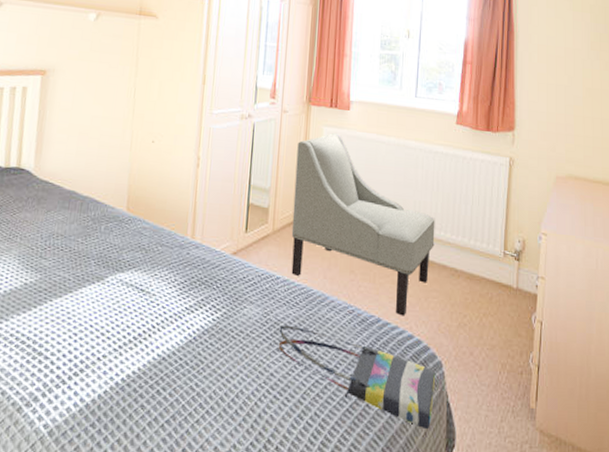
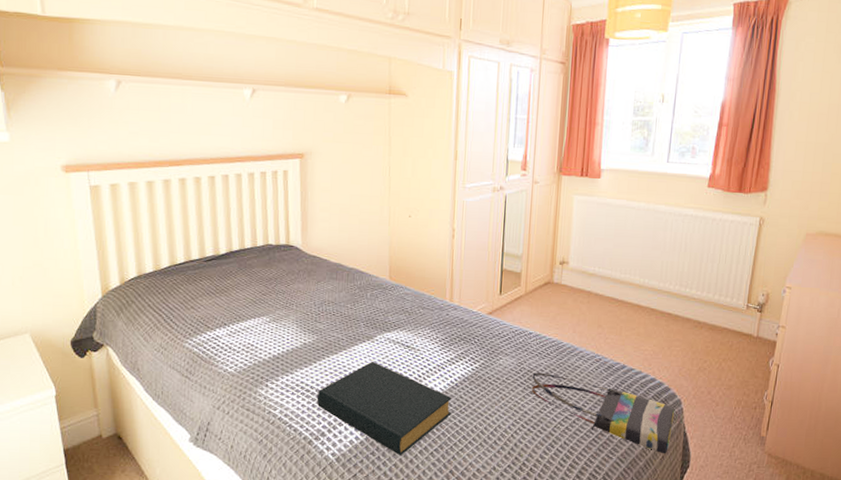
hardback book: none [32,307,189,429] -> present [316,361,452,456]
chair: present [291,133,435,316] -> none [543,201,682,363]

